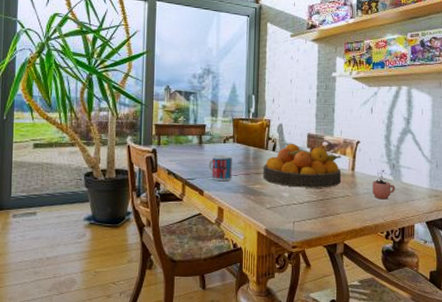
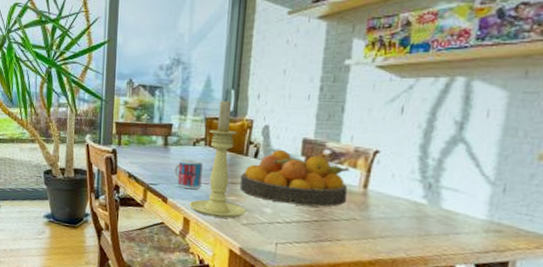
candle holder: none [222,102,269,204] -> present [188,98,246,219]
cocoa: present [372,170,396,200] -> none [392,190,430,229]

